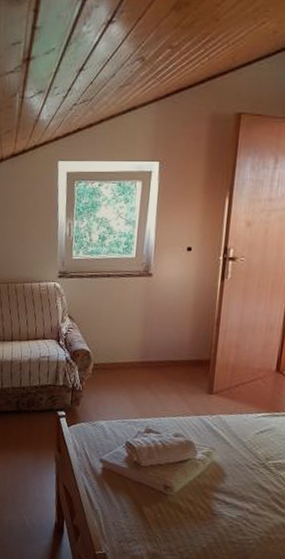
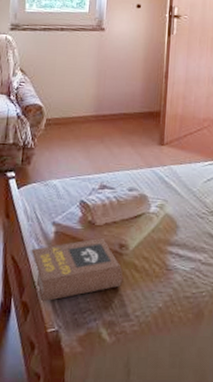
book: none [80,477,168,528] -> present [31,237,123,302]

